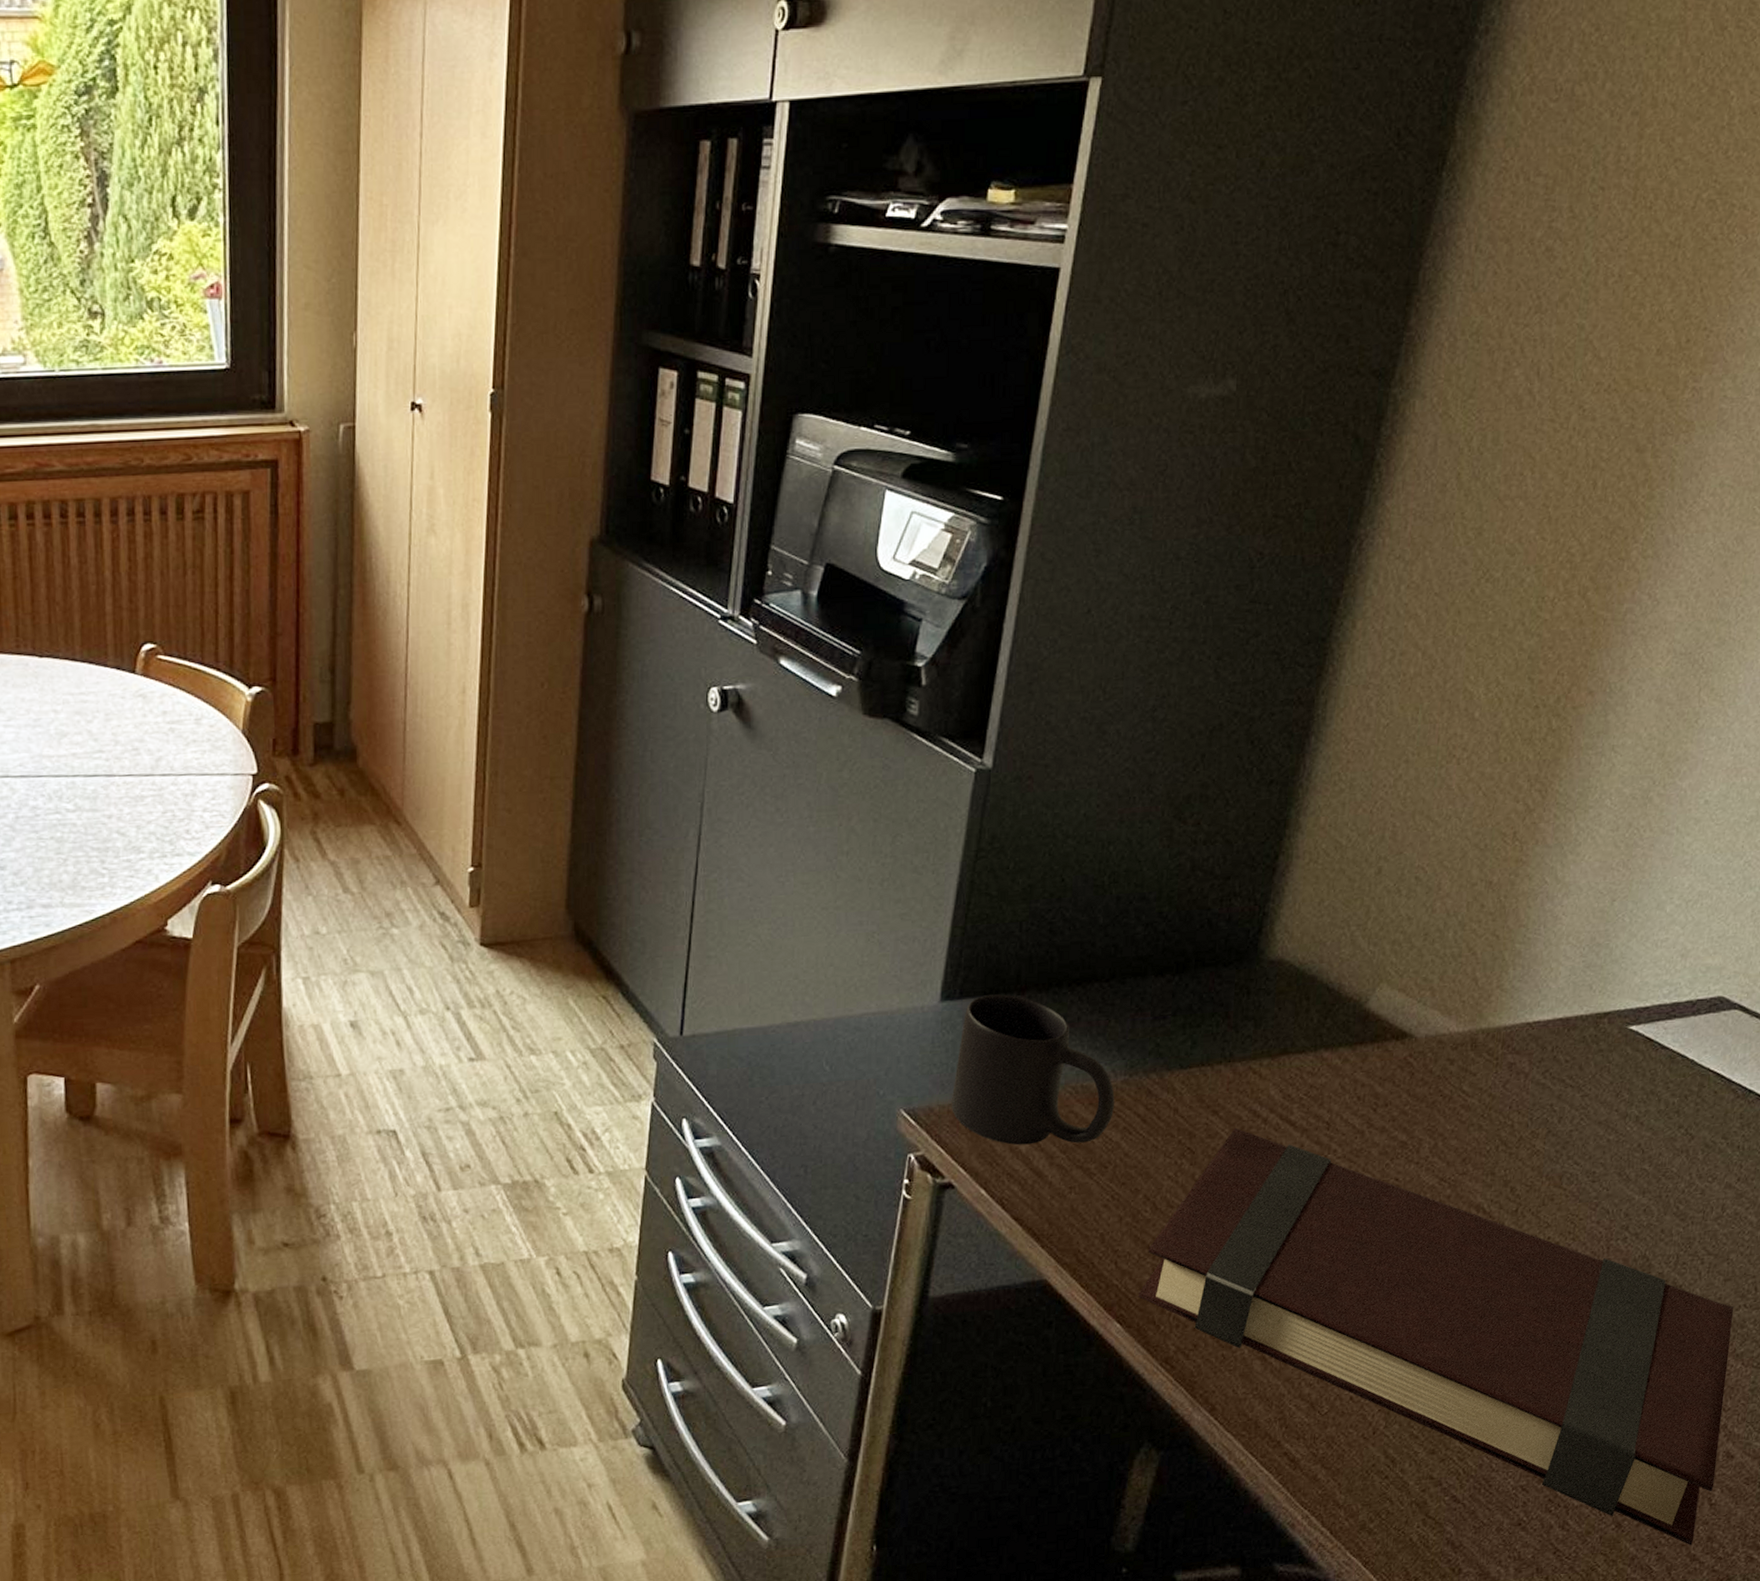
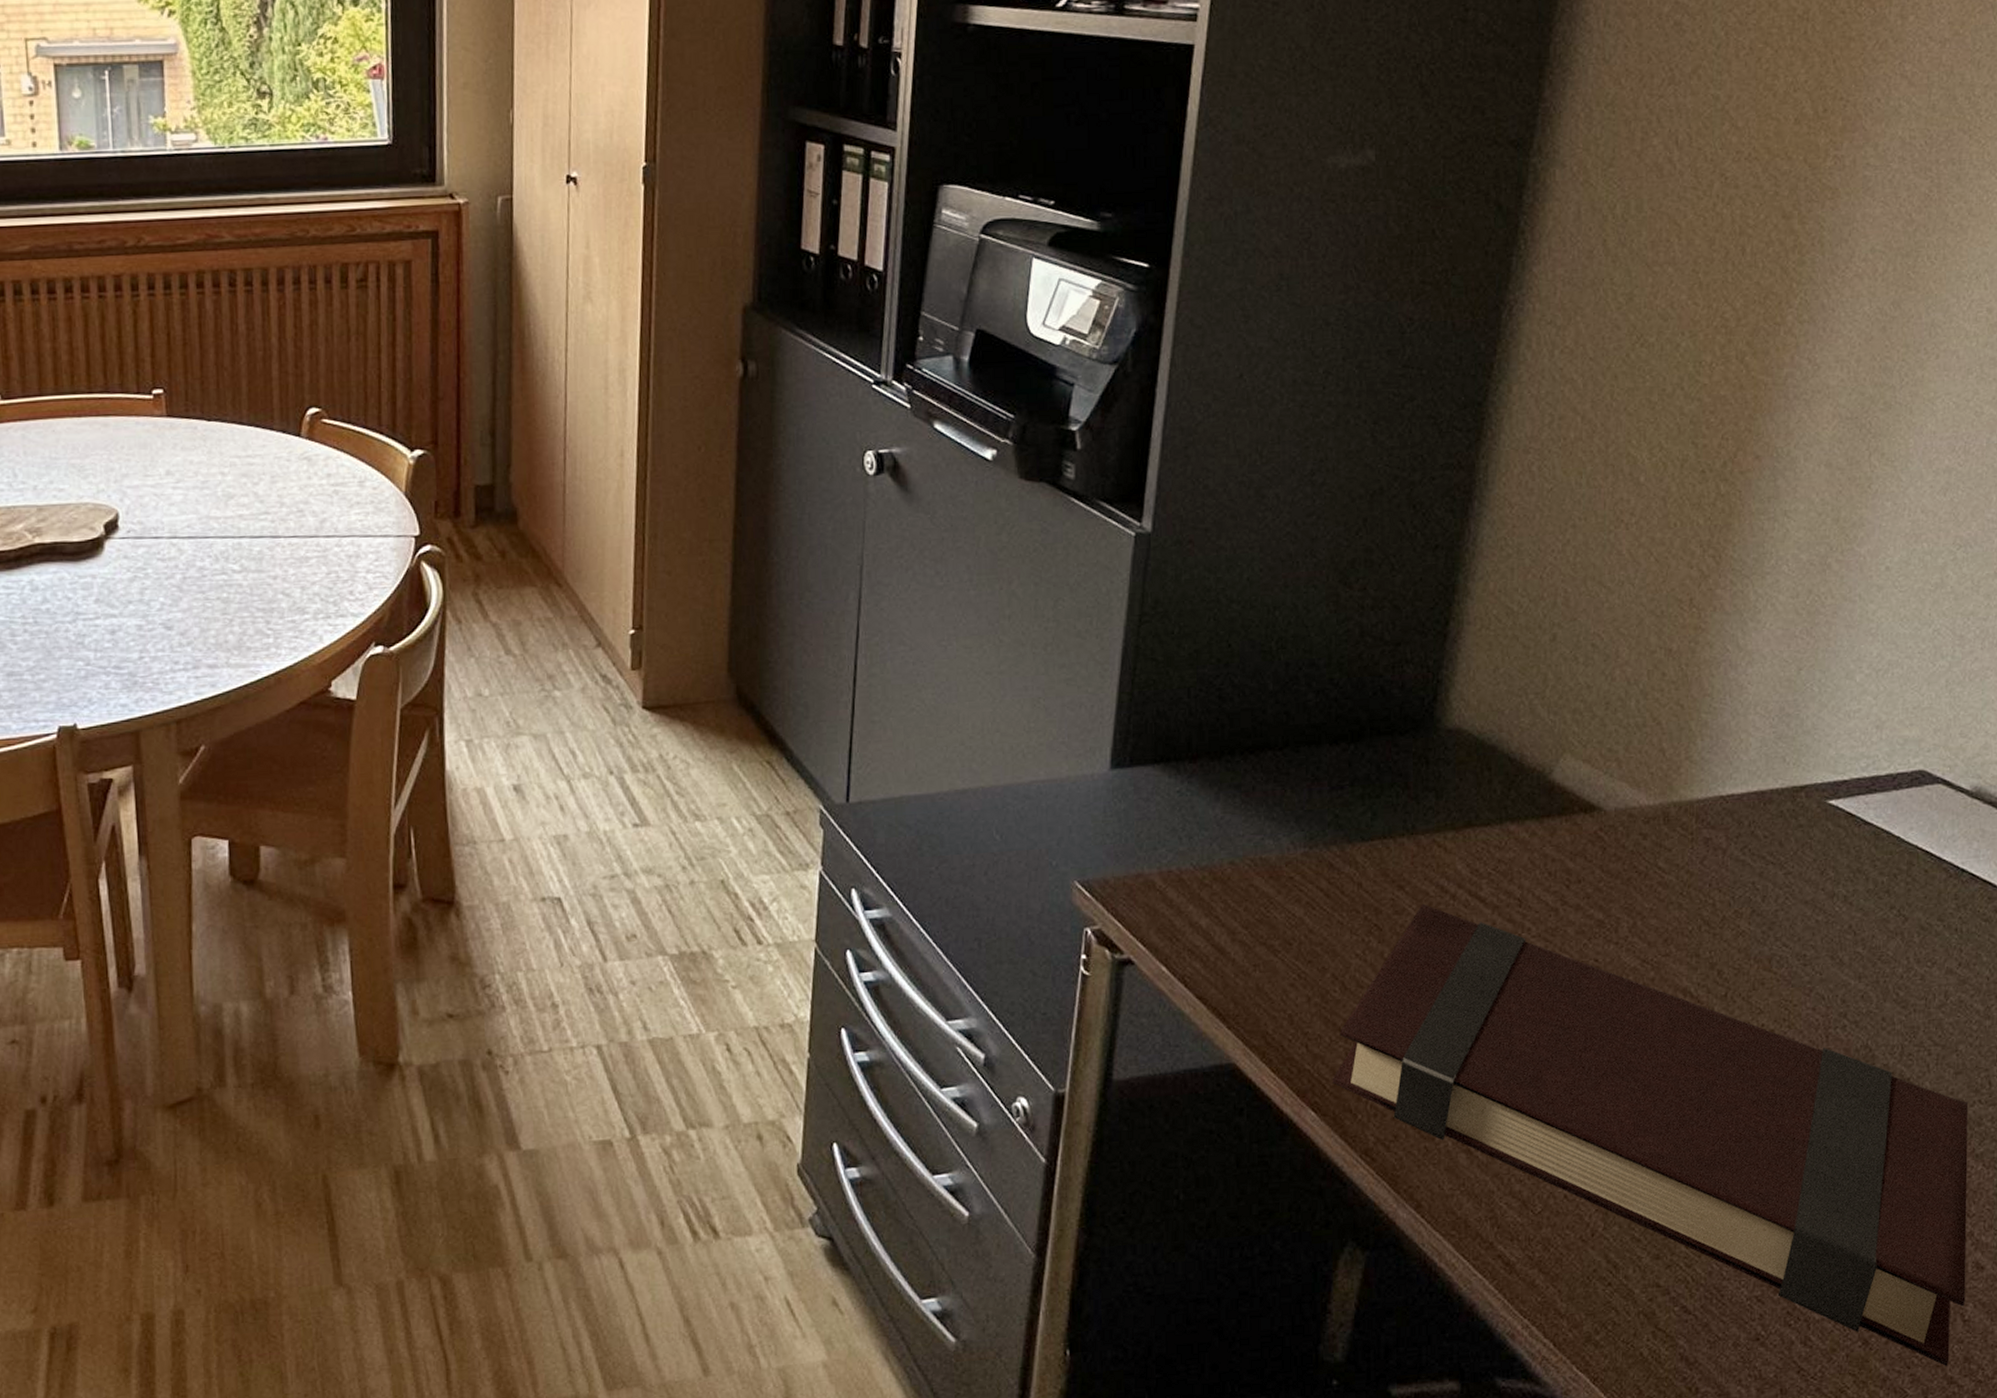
mug: present [952,994,1115,1145] -> none [1127,762,1295,920]

